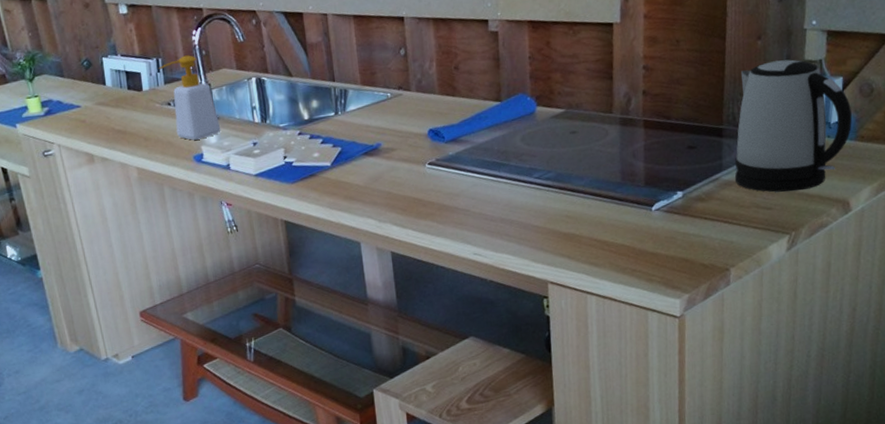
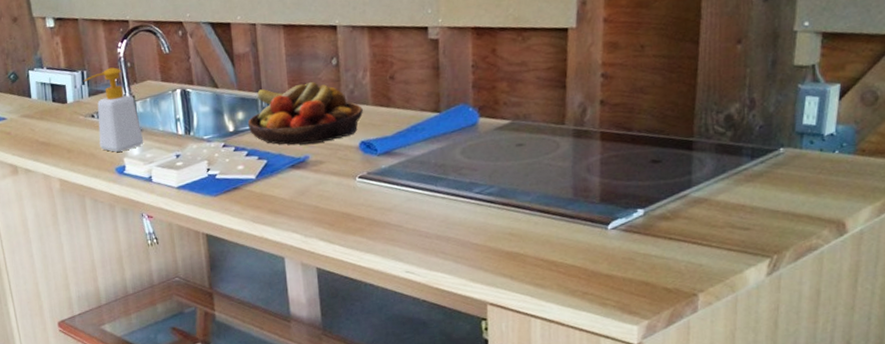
fruit bowl: none [321,71,431,133] -> present [247,81,364,145]
kettle: present [734,59,852,193] -> none [706,65,851,211]

